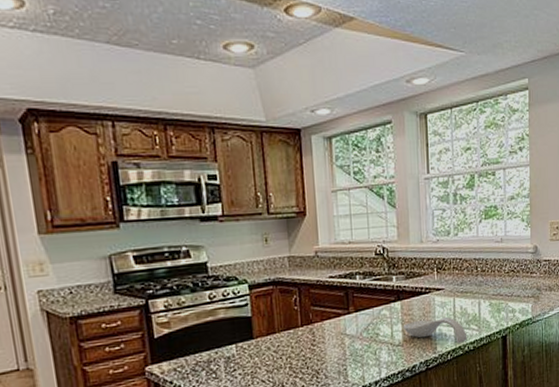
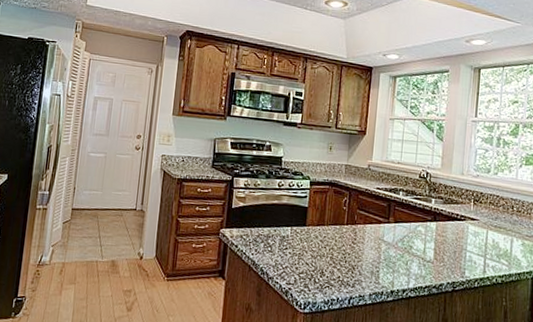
spoon rest: present [403,317,467,344] -> none [435,243,497,274]

